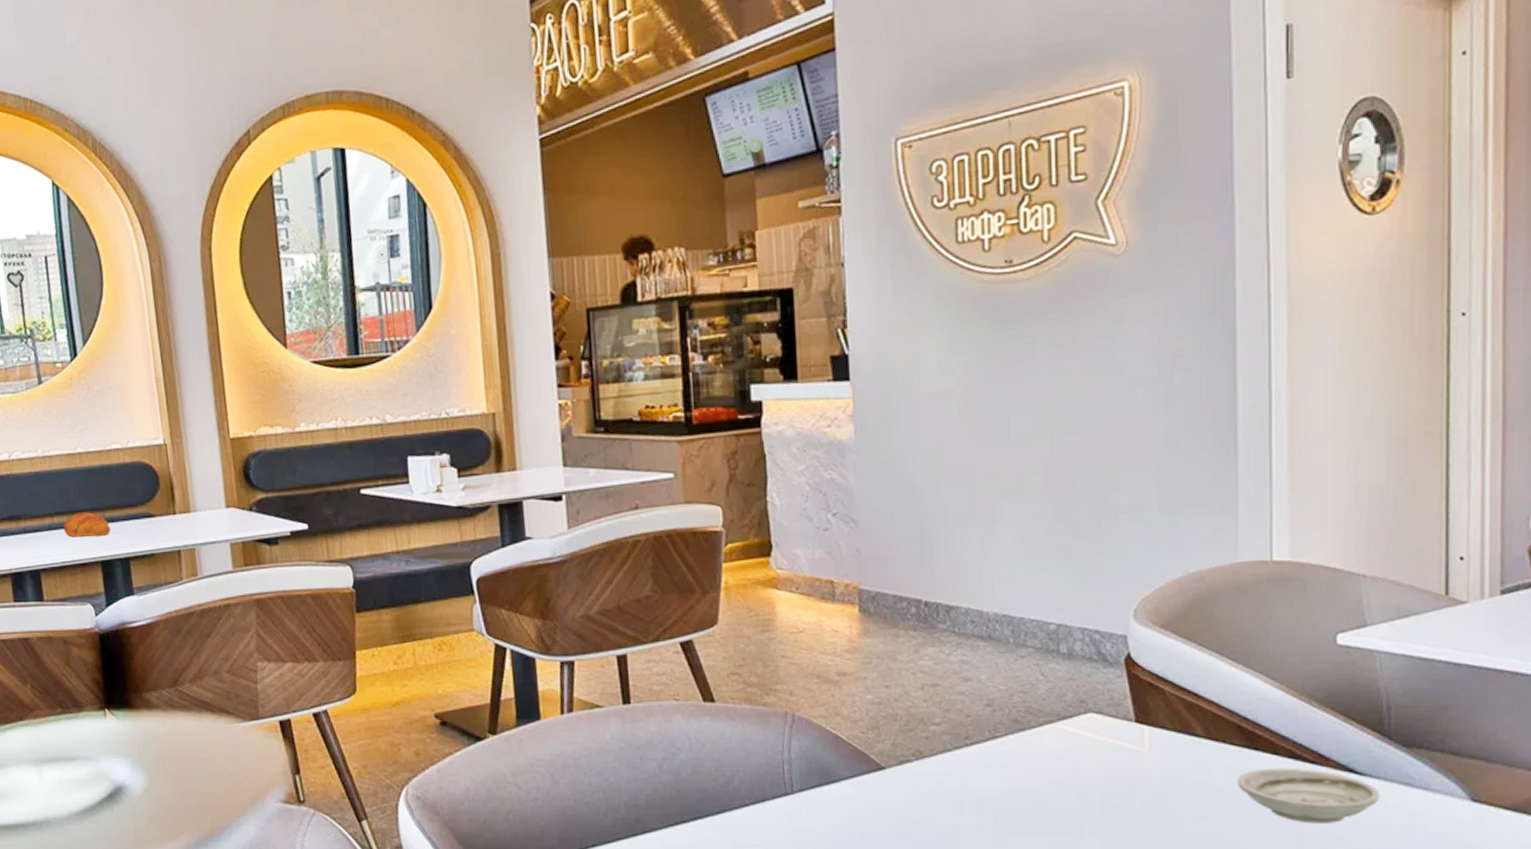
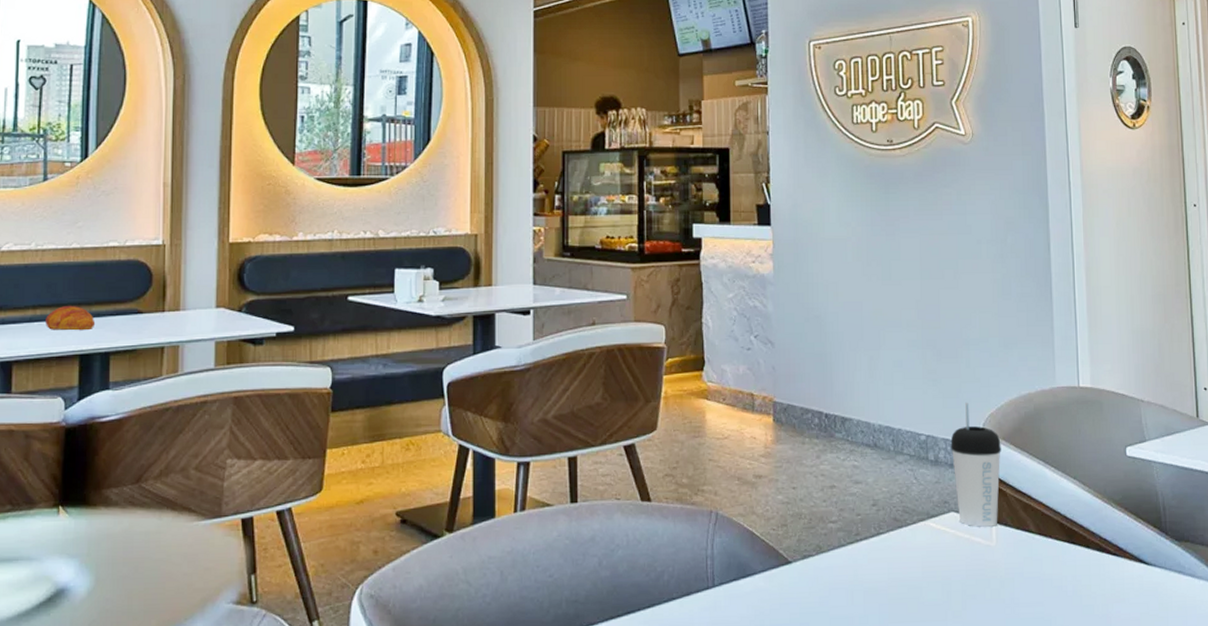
beverage cup: none [1089,583,1159,731] -> present [950,402,1001,528]
saucer: present [1237,767,1380,824] -> none [1061,559,1163,607]

